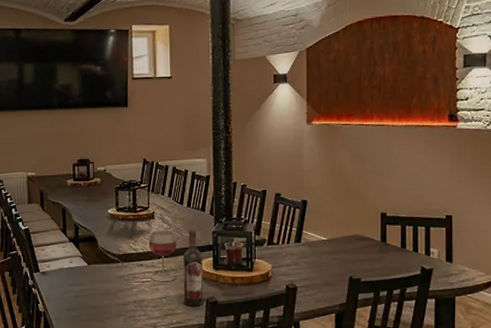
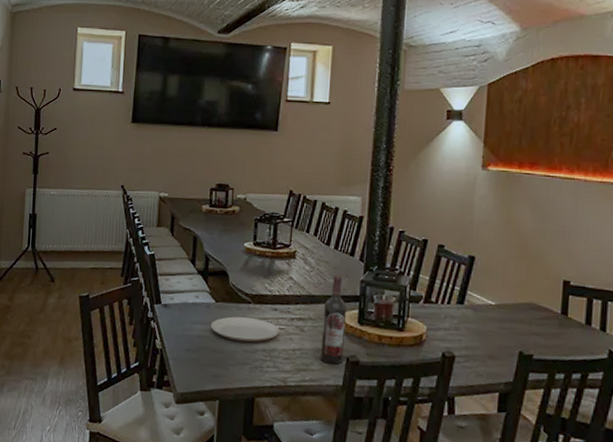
plate: none [85,274,146,297] -> present [210,316,279,343]
wineglass: present [148,230,177,282] -> none [285,272,319,332]

